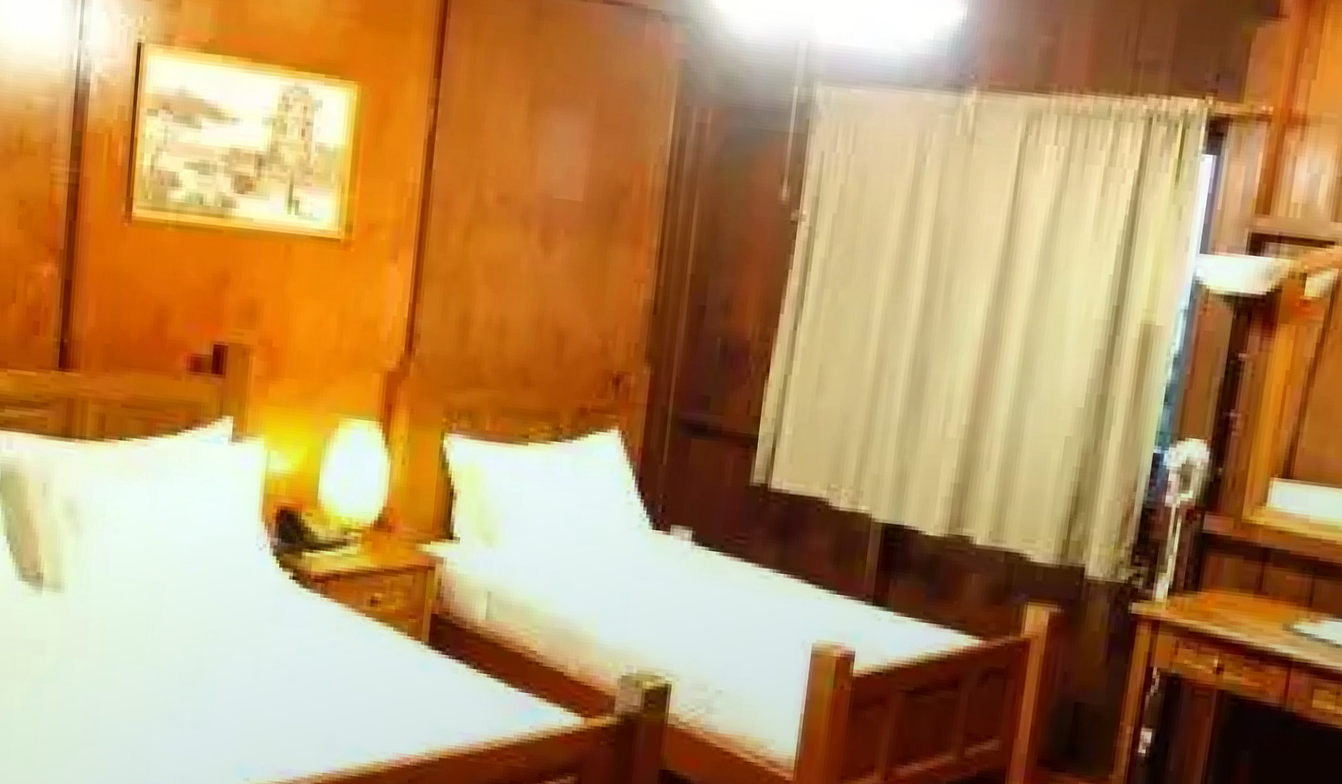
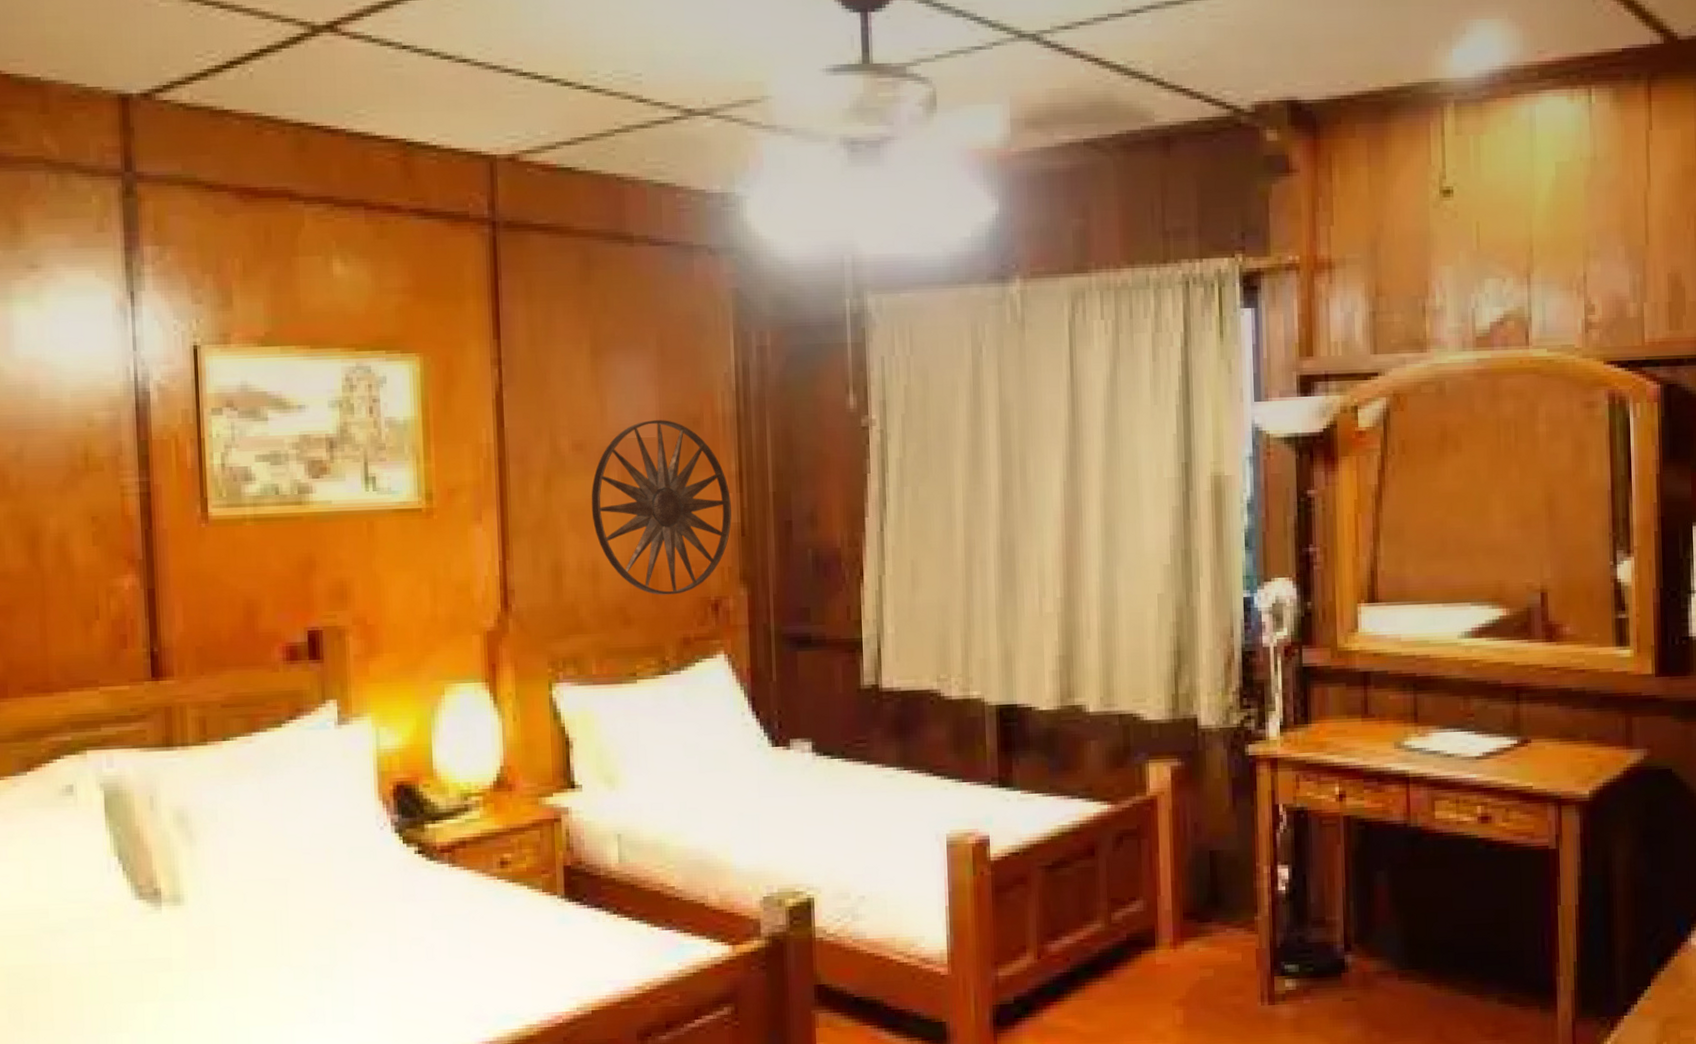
wall art: none [507,183,648,363] -> present [591,420,732,595]

